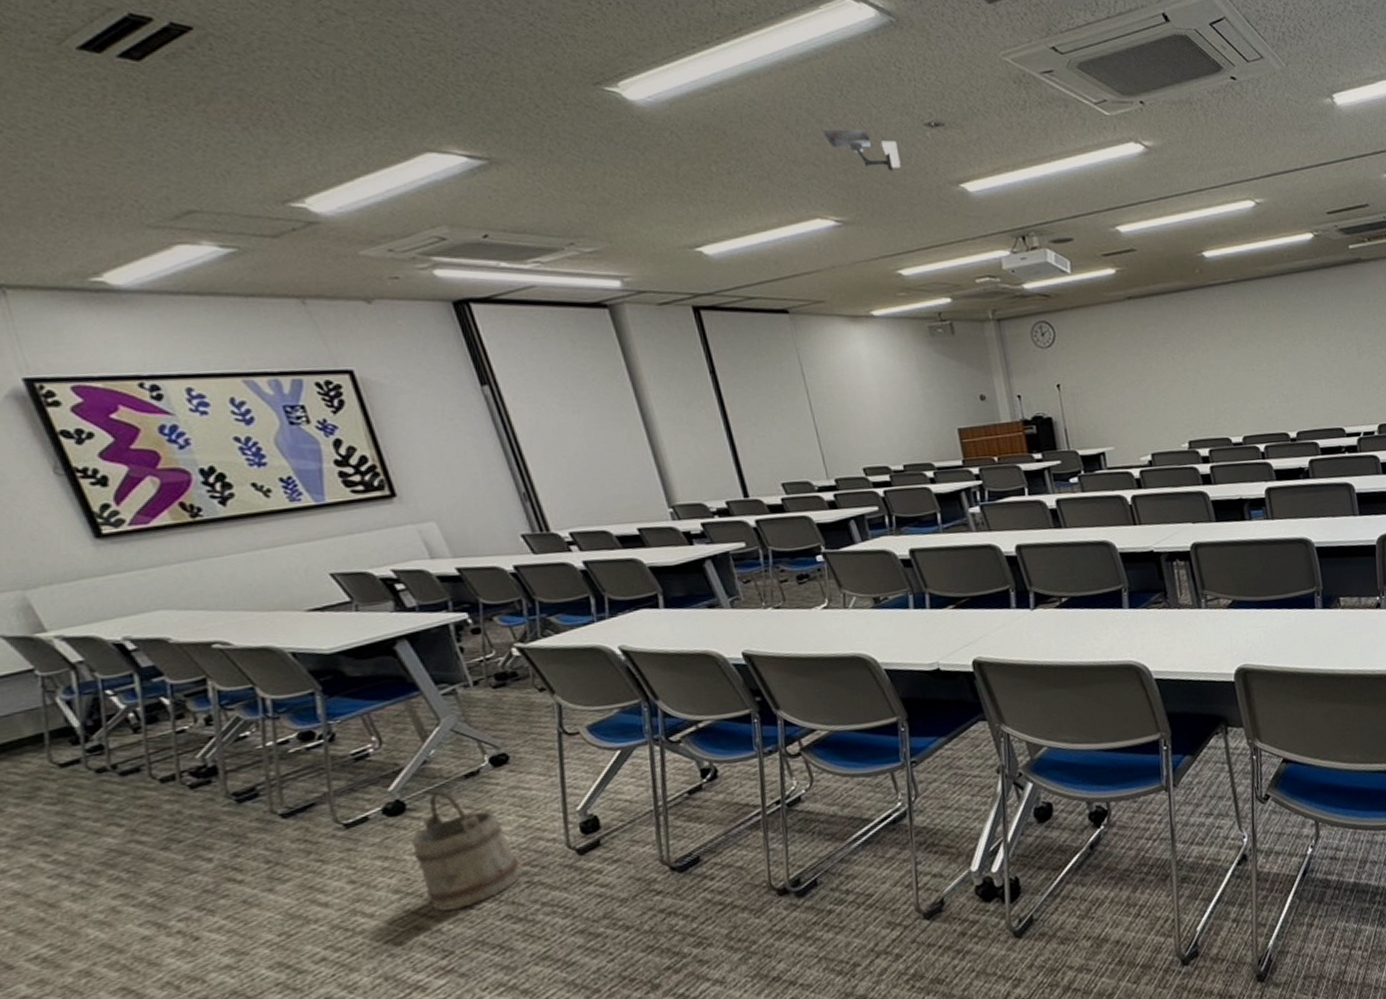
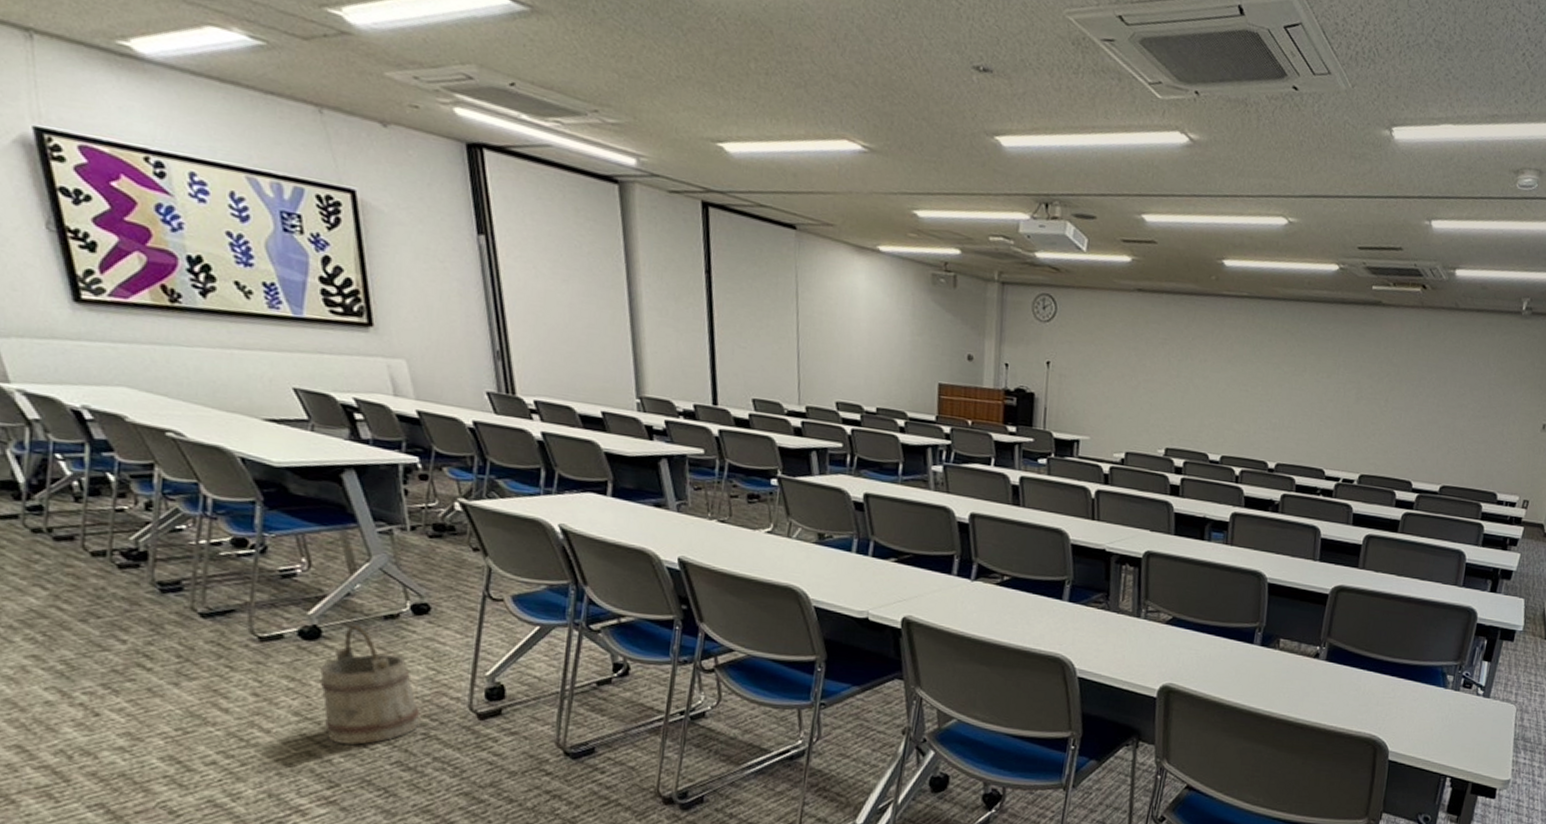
security camera: present [822,129,901,173] -> none [869,50,941,109]

